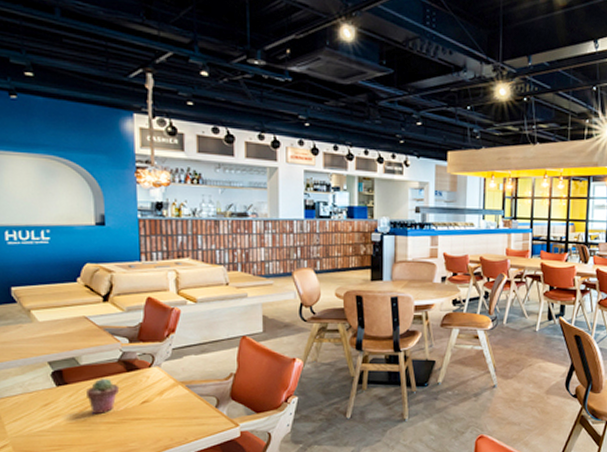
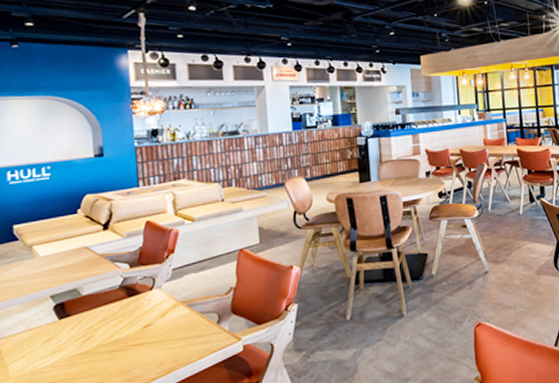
potted succulent: present [86,378,120,415] -> none [89,305,122,345]

